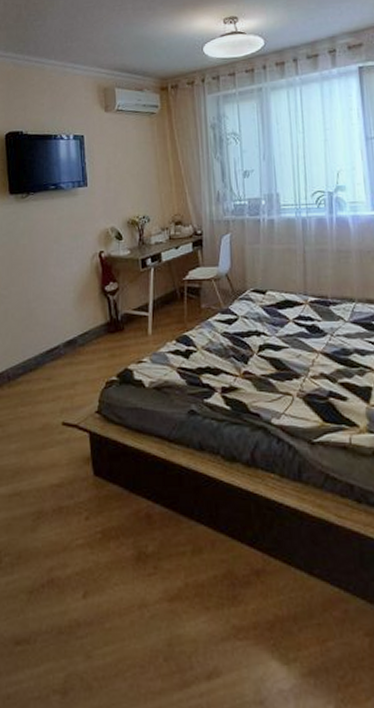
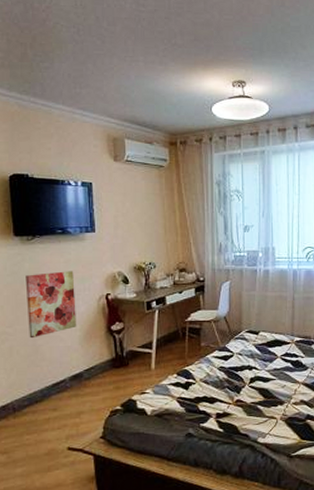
wall art: none [20,228,71,301] -> present [25,271,77,339]

